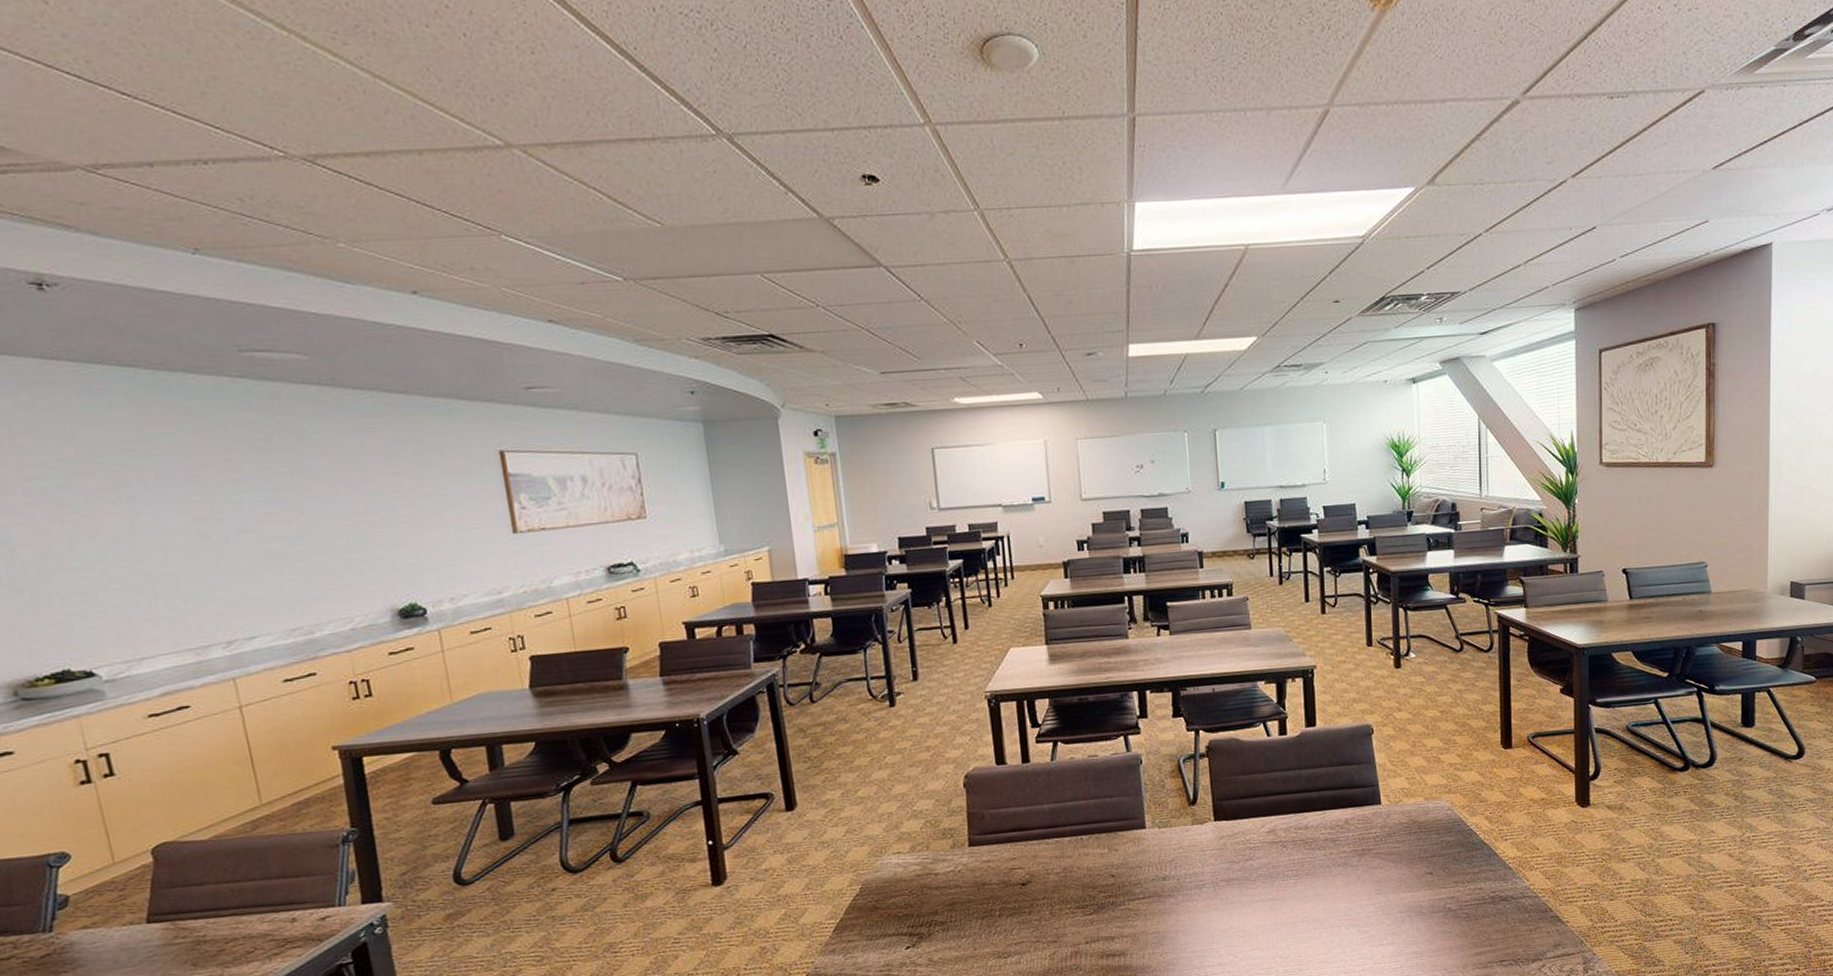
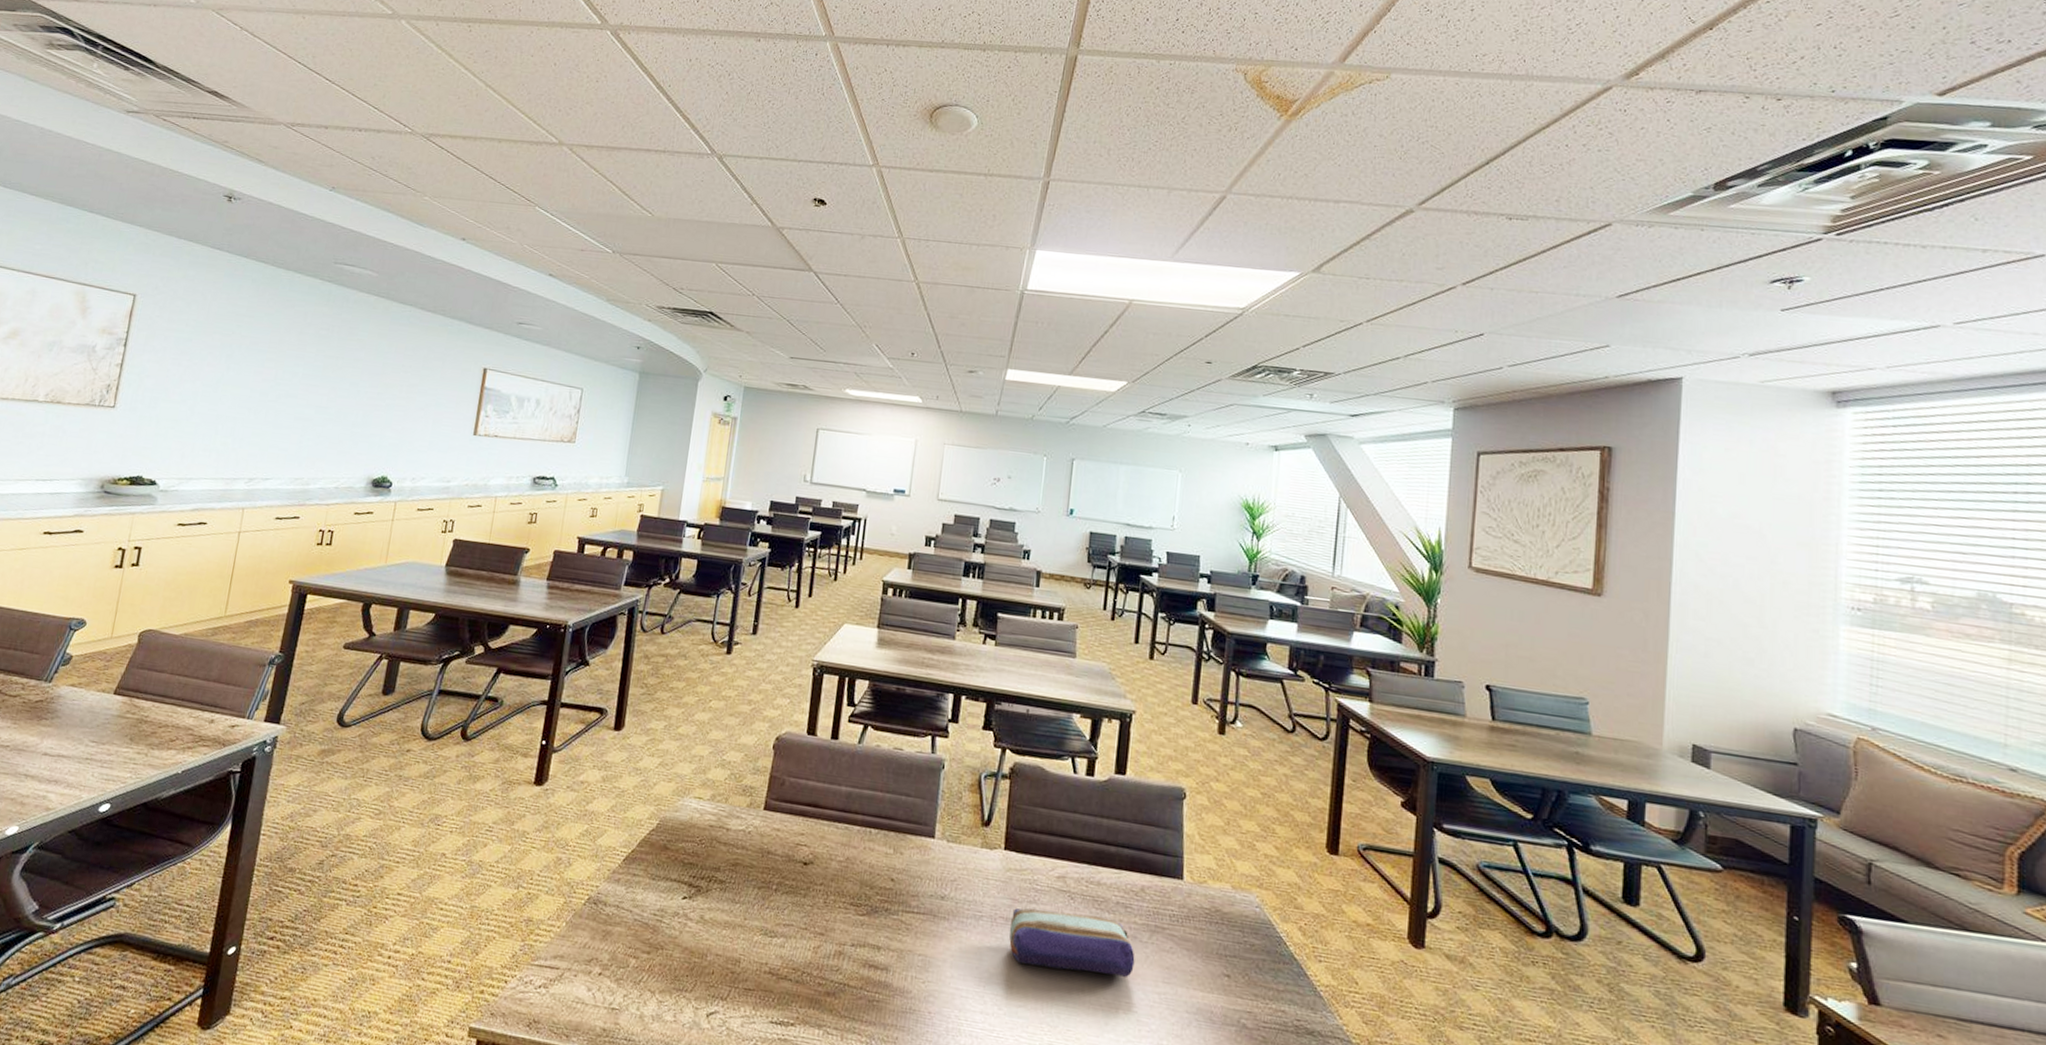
pencil case: none [1231,854,1349,915] -> present [1009,908,1135,977]

